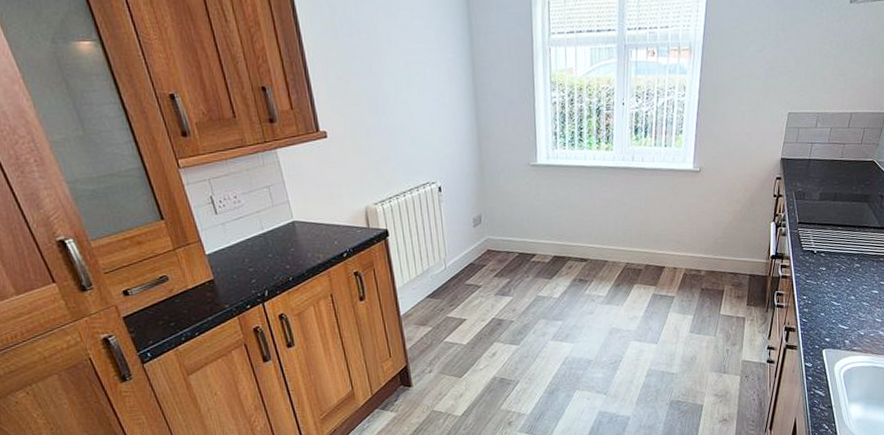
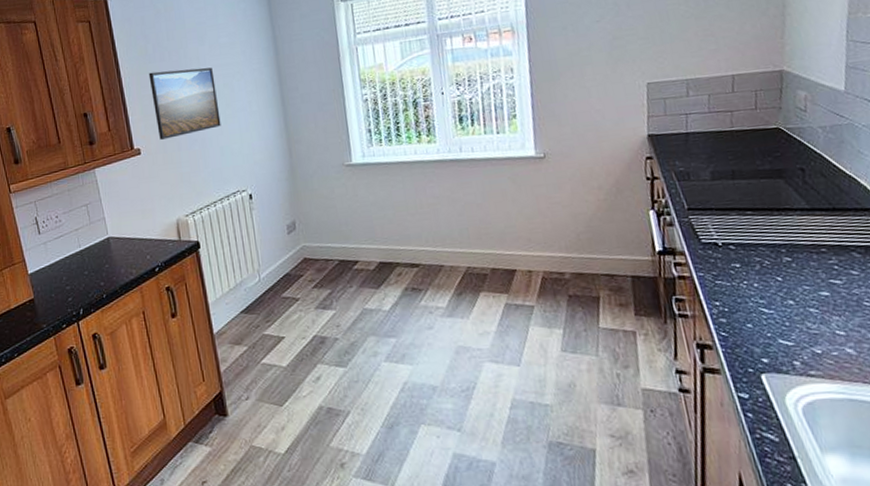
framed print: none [335,48,413,124] -> present [148,67,221,140]

